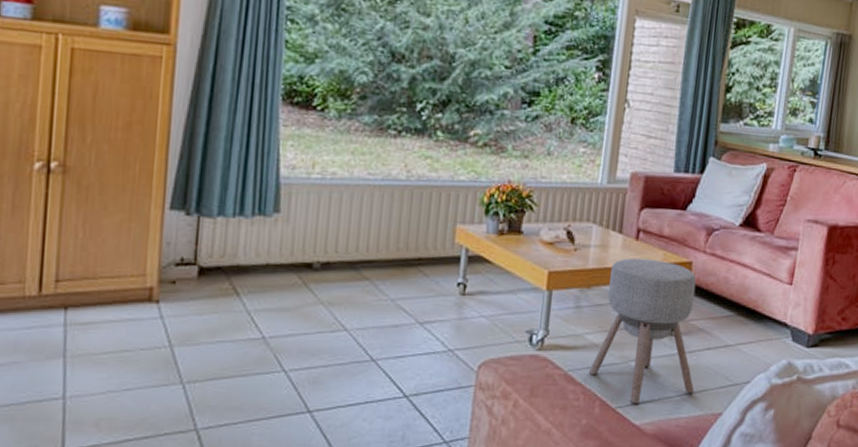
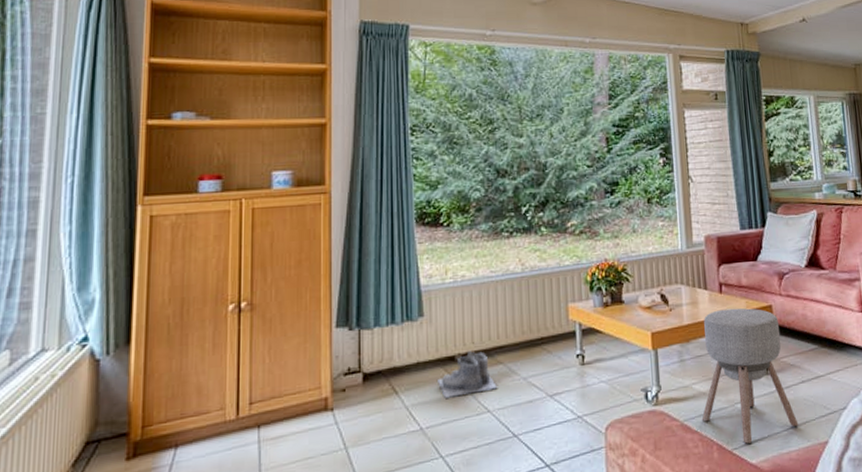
boots: none [289,259,360,309] -> present [438,350,498,398]

